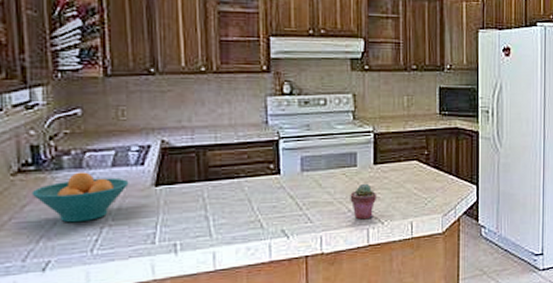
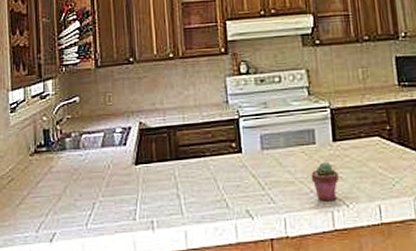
fruit bowl: present [31,172,129,223] -> none [43,152,115,198]

